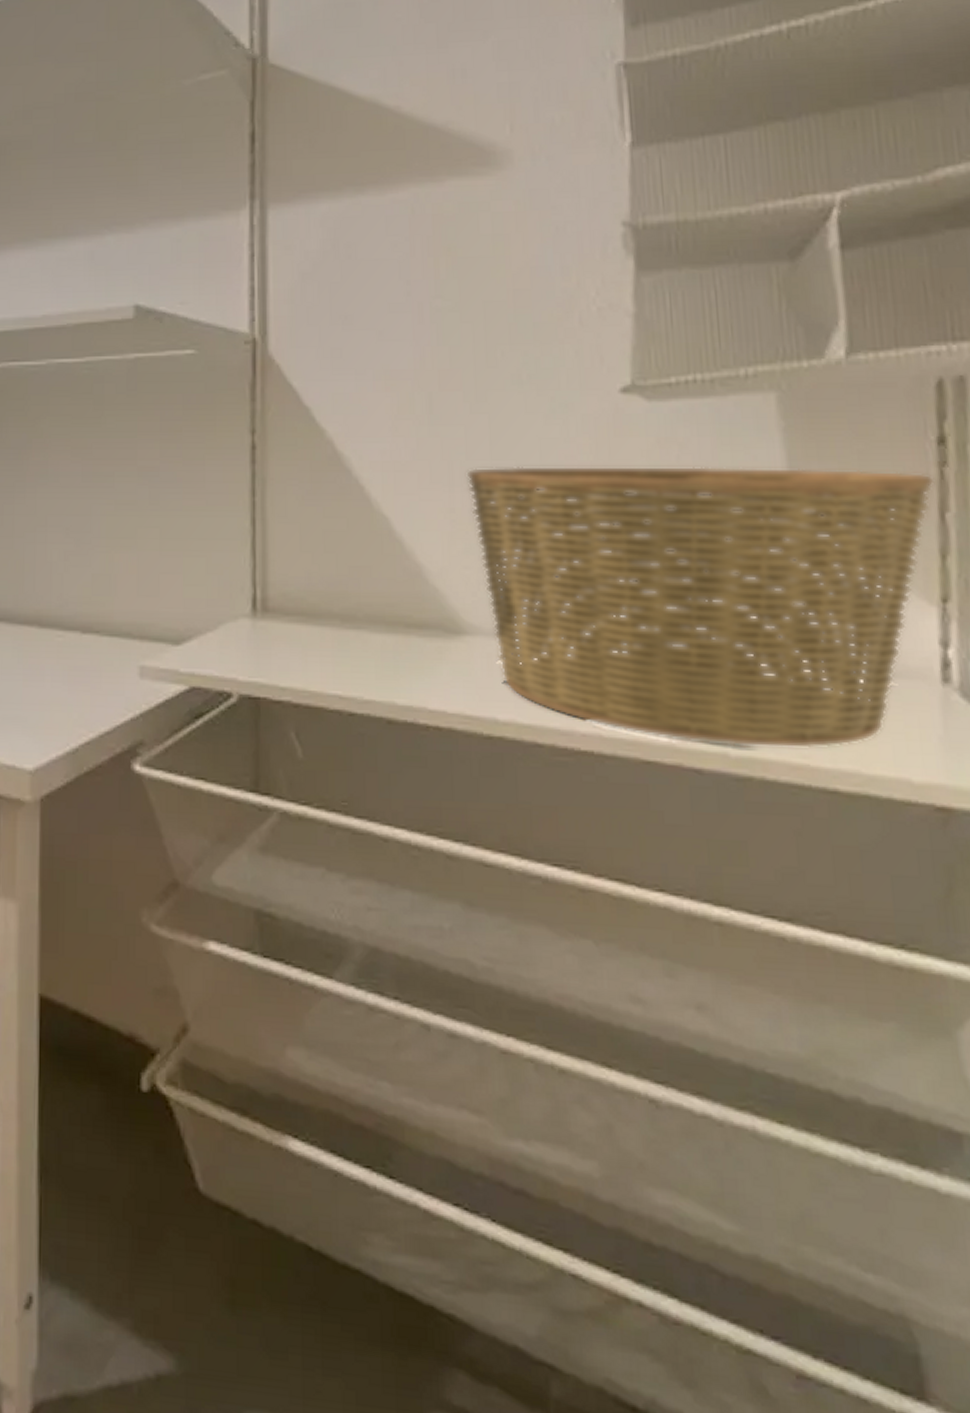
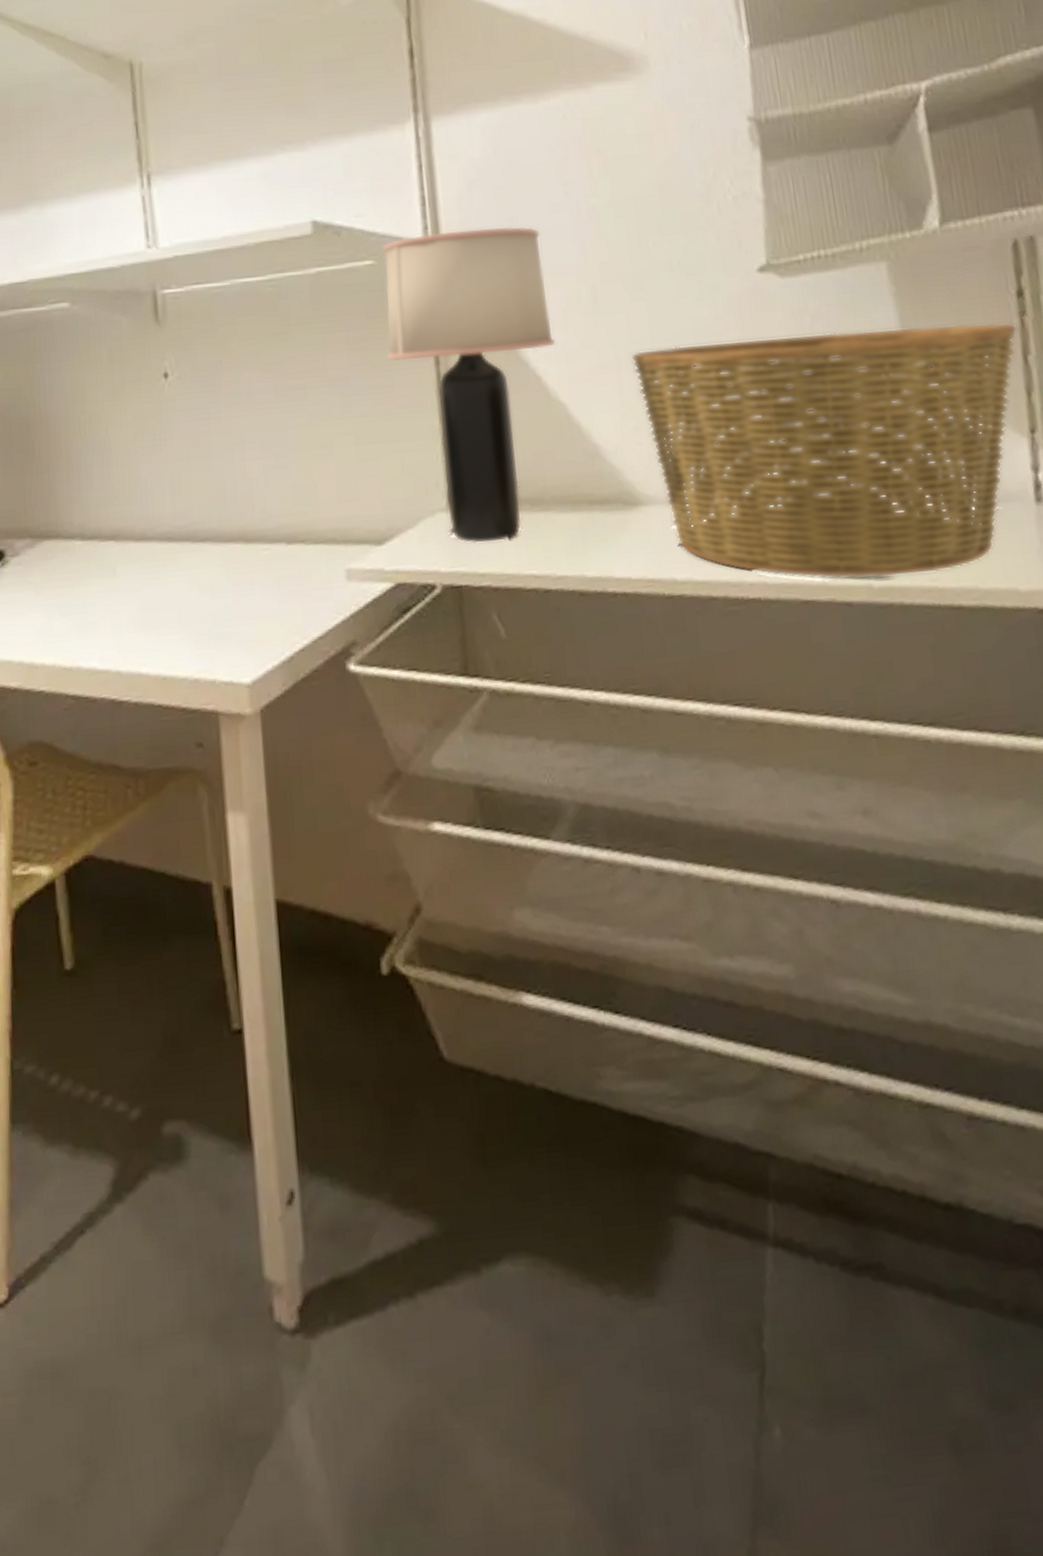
table lamp: none [199,324,384,656] -> present [383,226,556,544]

